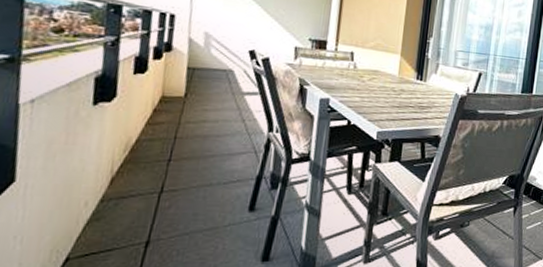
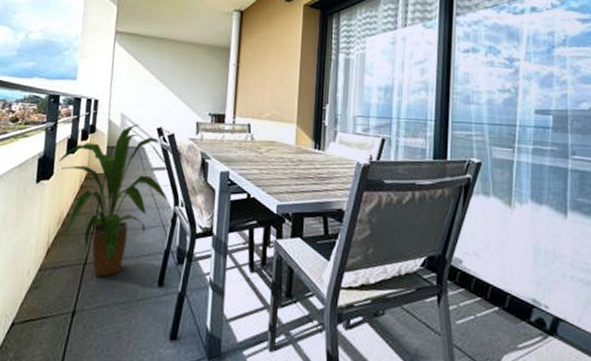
house plant: none [123,45,260,205] -> present [59,124,167,277]

